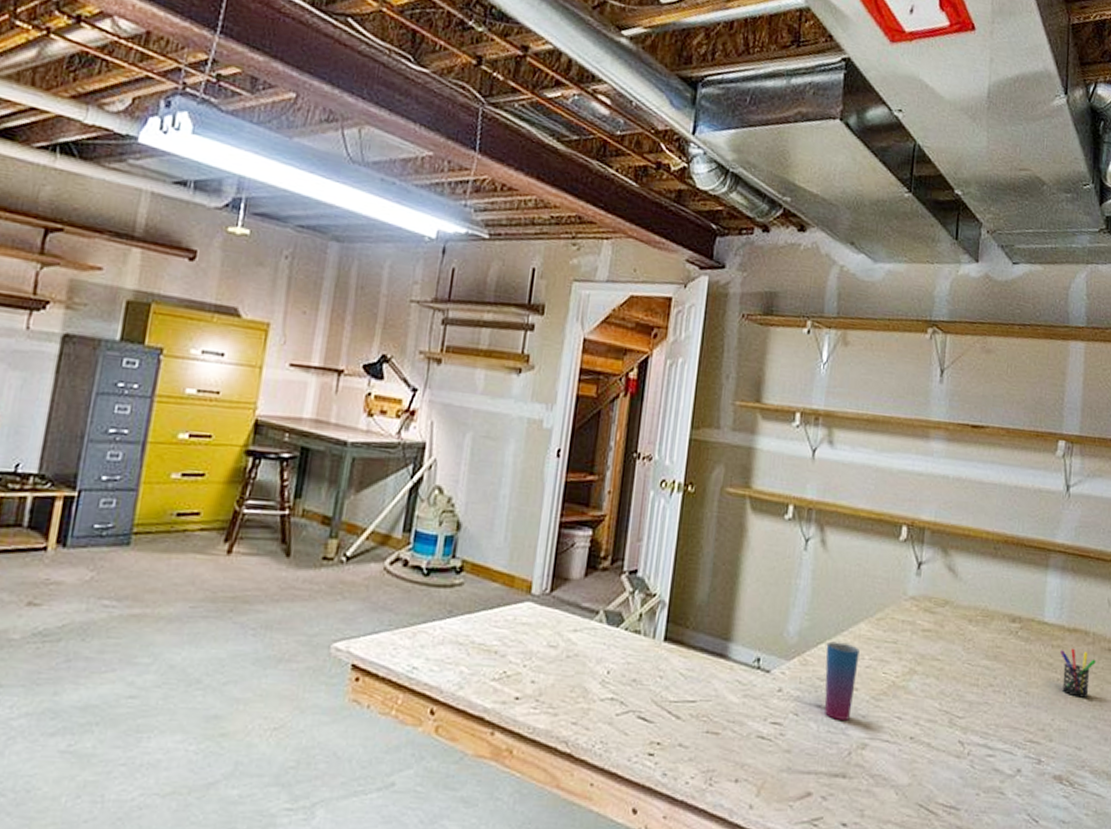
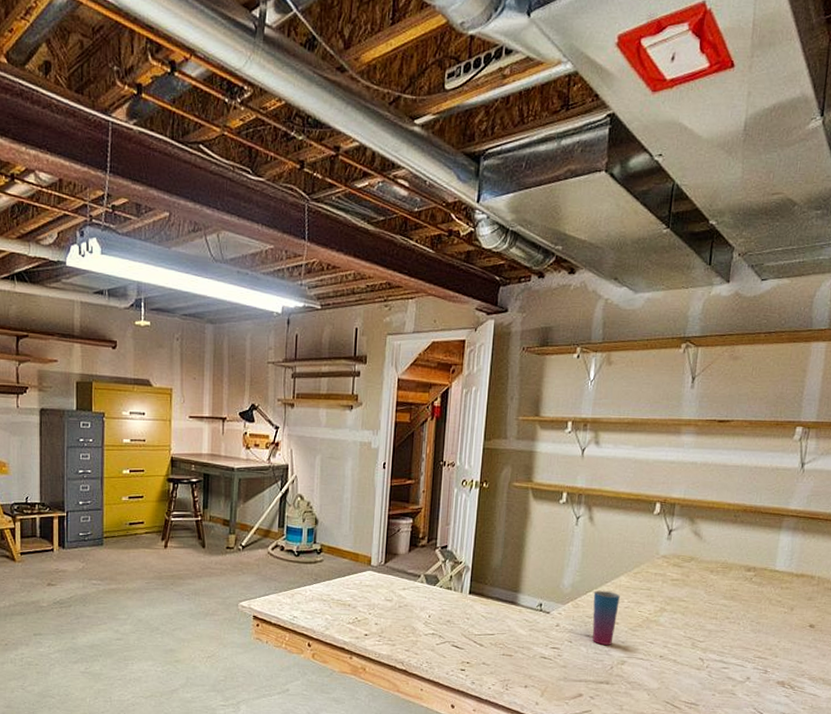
pen holder: present [1059,648,1096,698] -> none [787,589,819,626]

